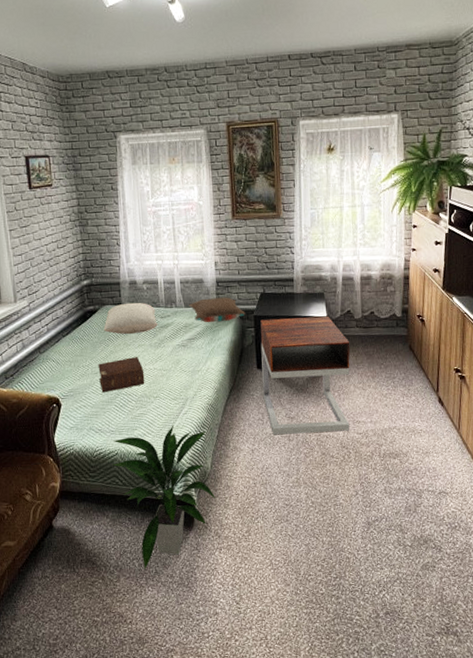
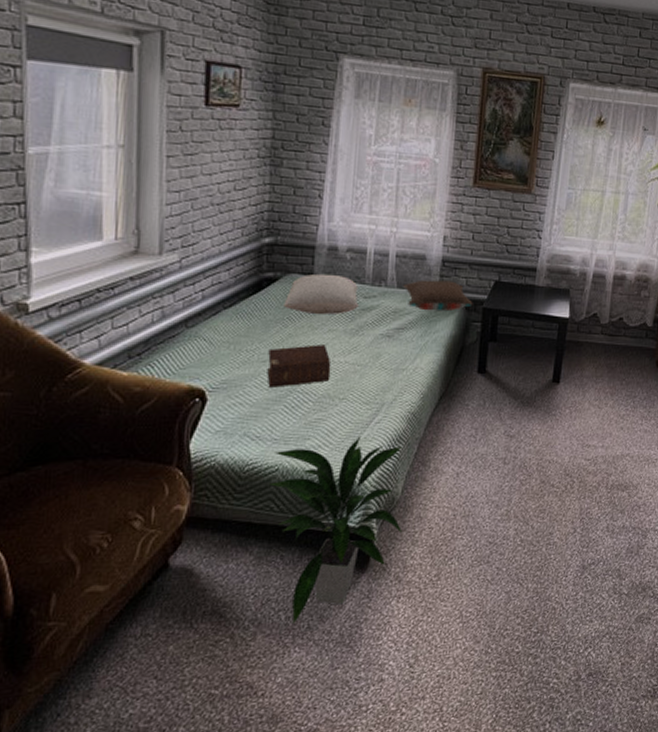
nightstand: present [260,316,350,435] -> none [479,313,592,456]

